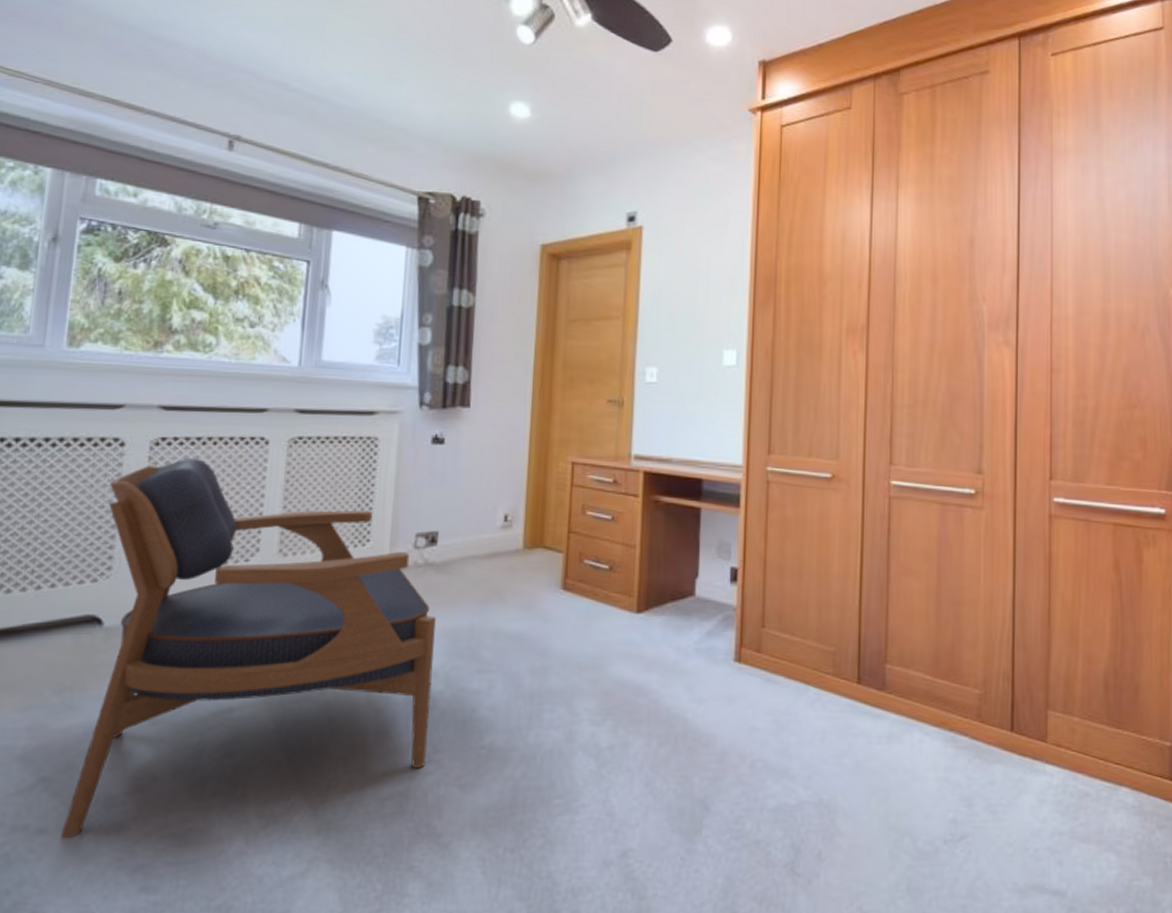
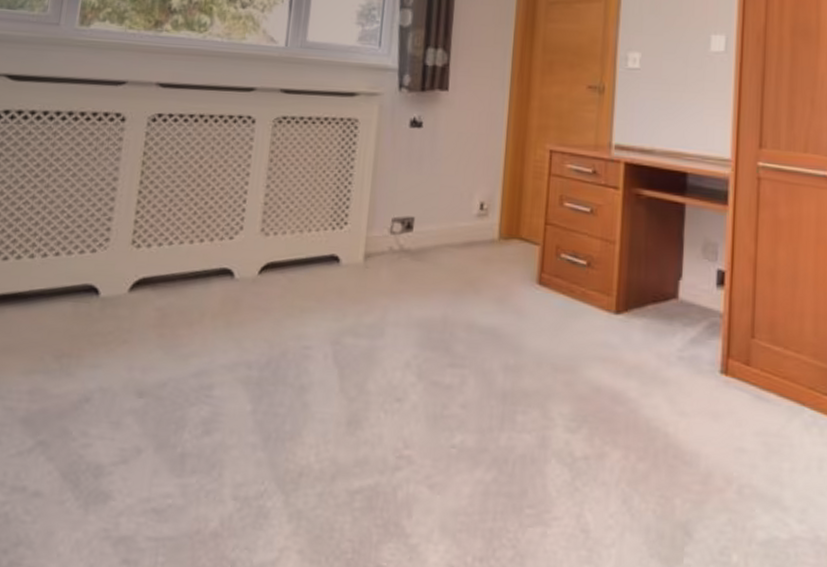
armchair: present [60,457,436,839] -> none [53,134,410,504]

